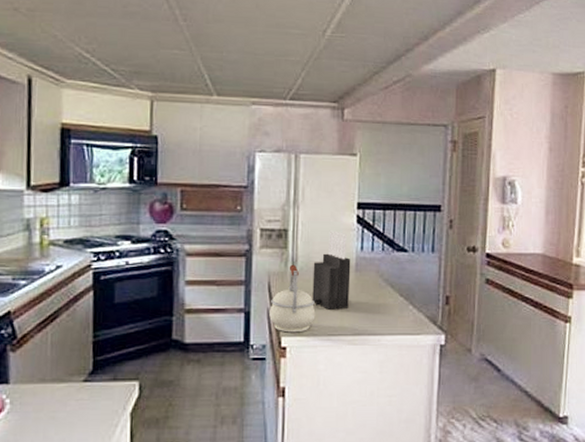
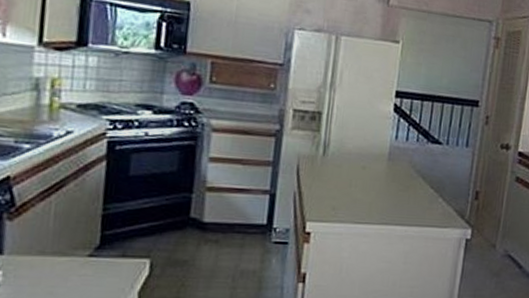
kettle: present [269,264,316,333] -> none [295,148,344,219]
knife block: present [312,230,351,310] -> none [341,117,384,198]

